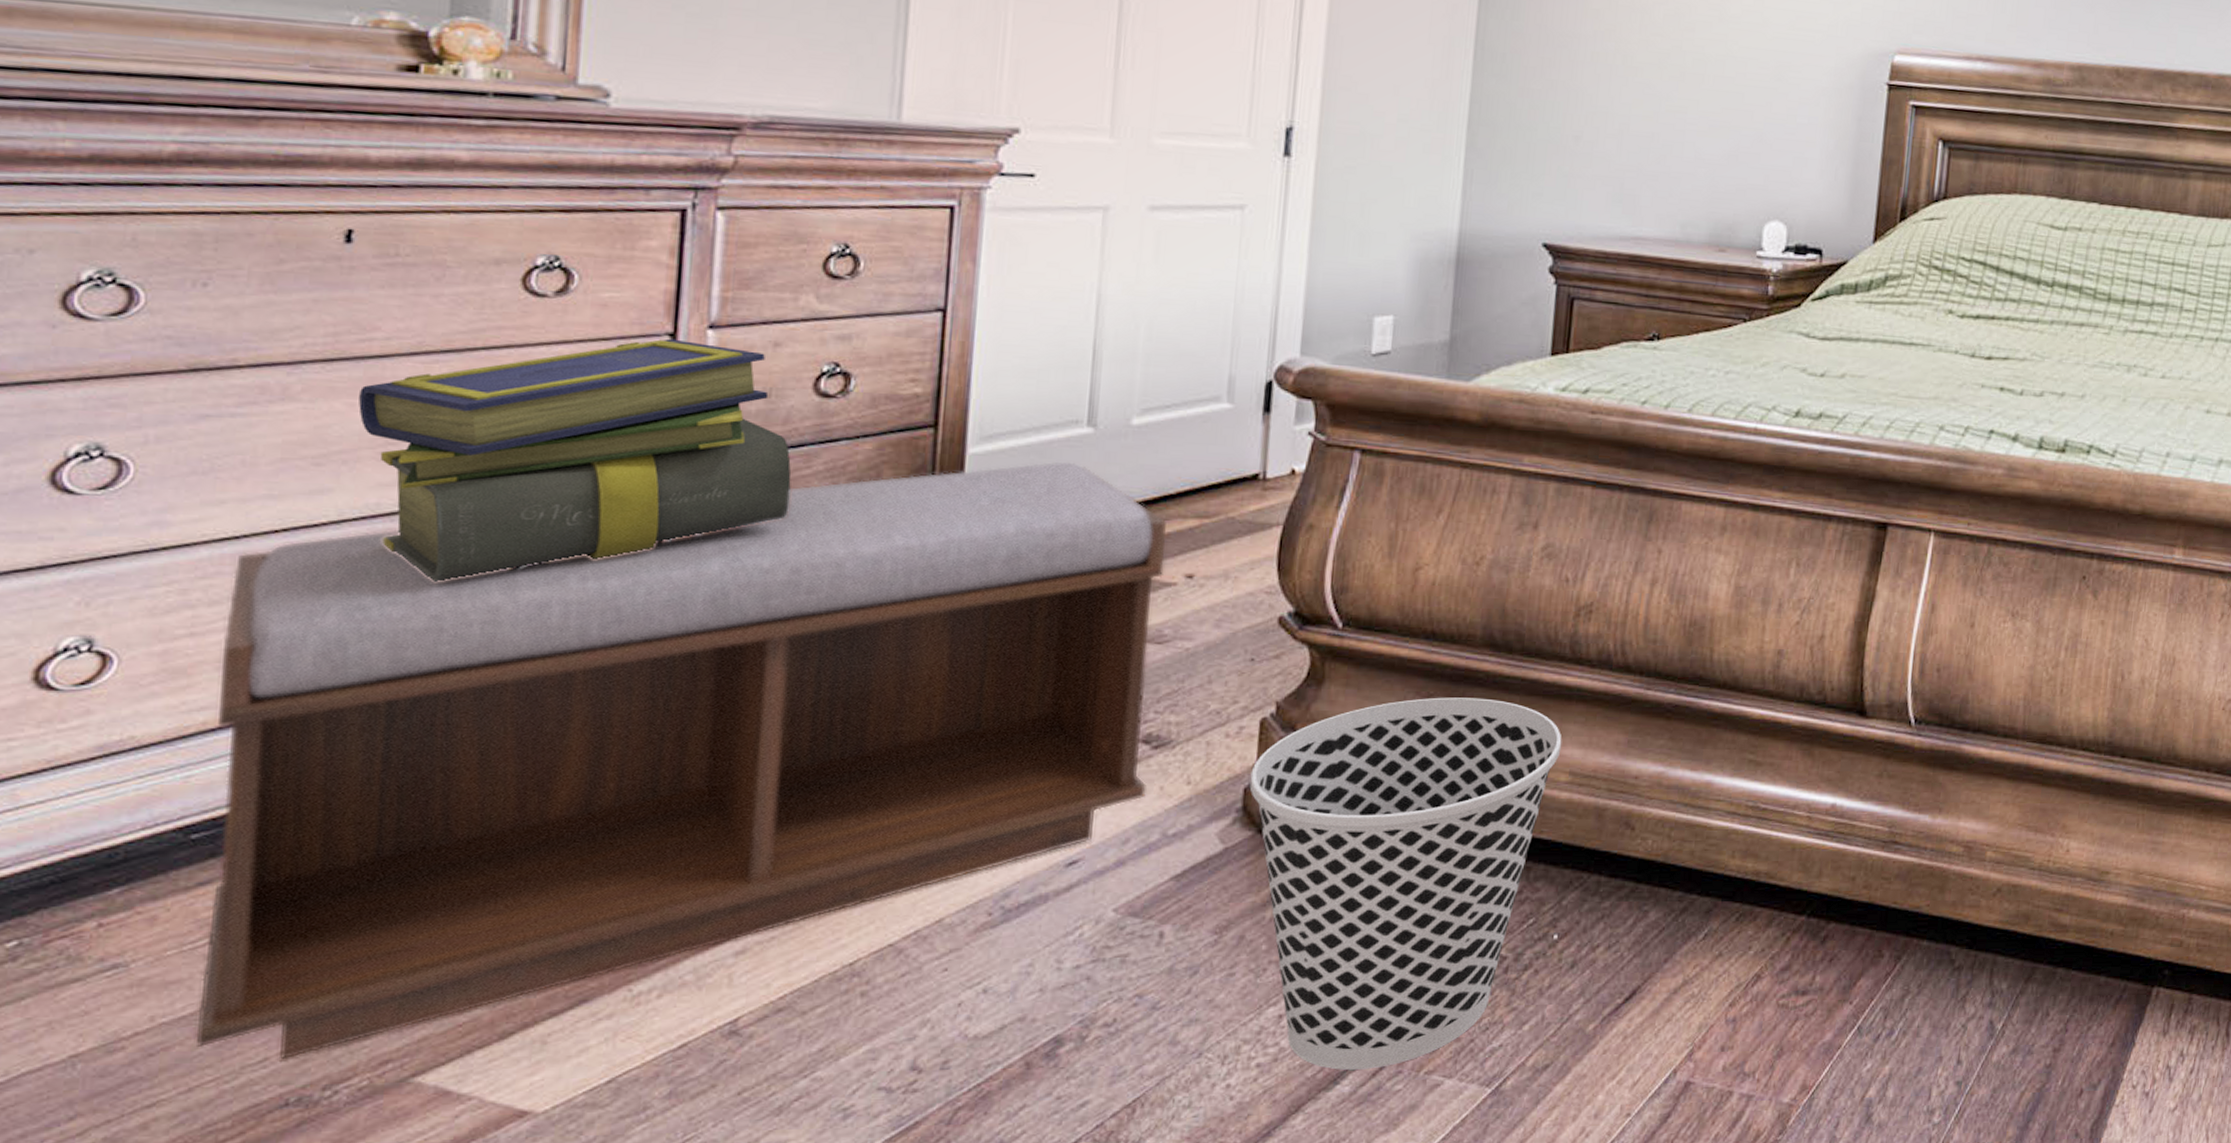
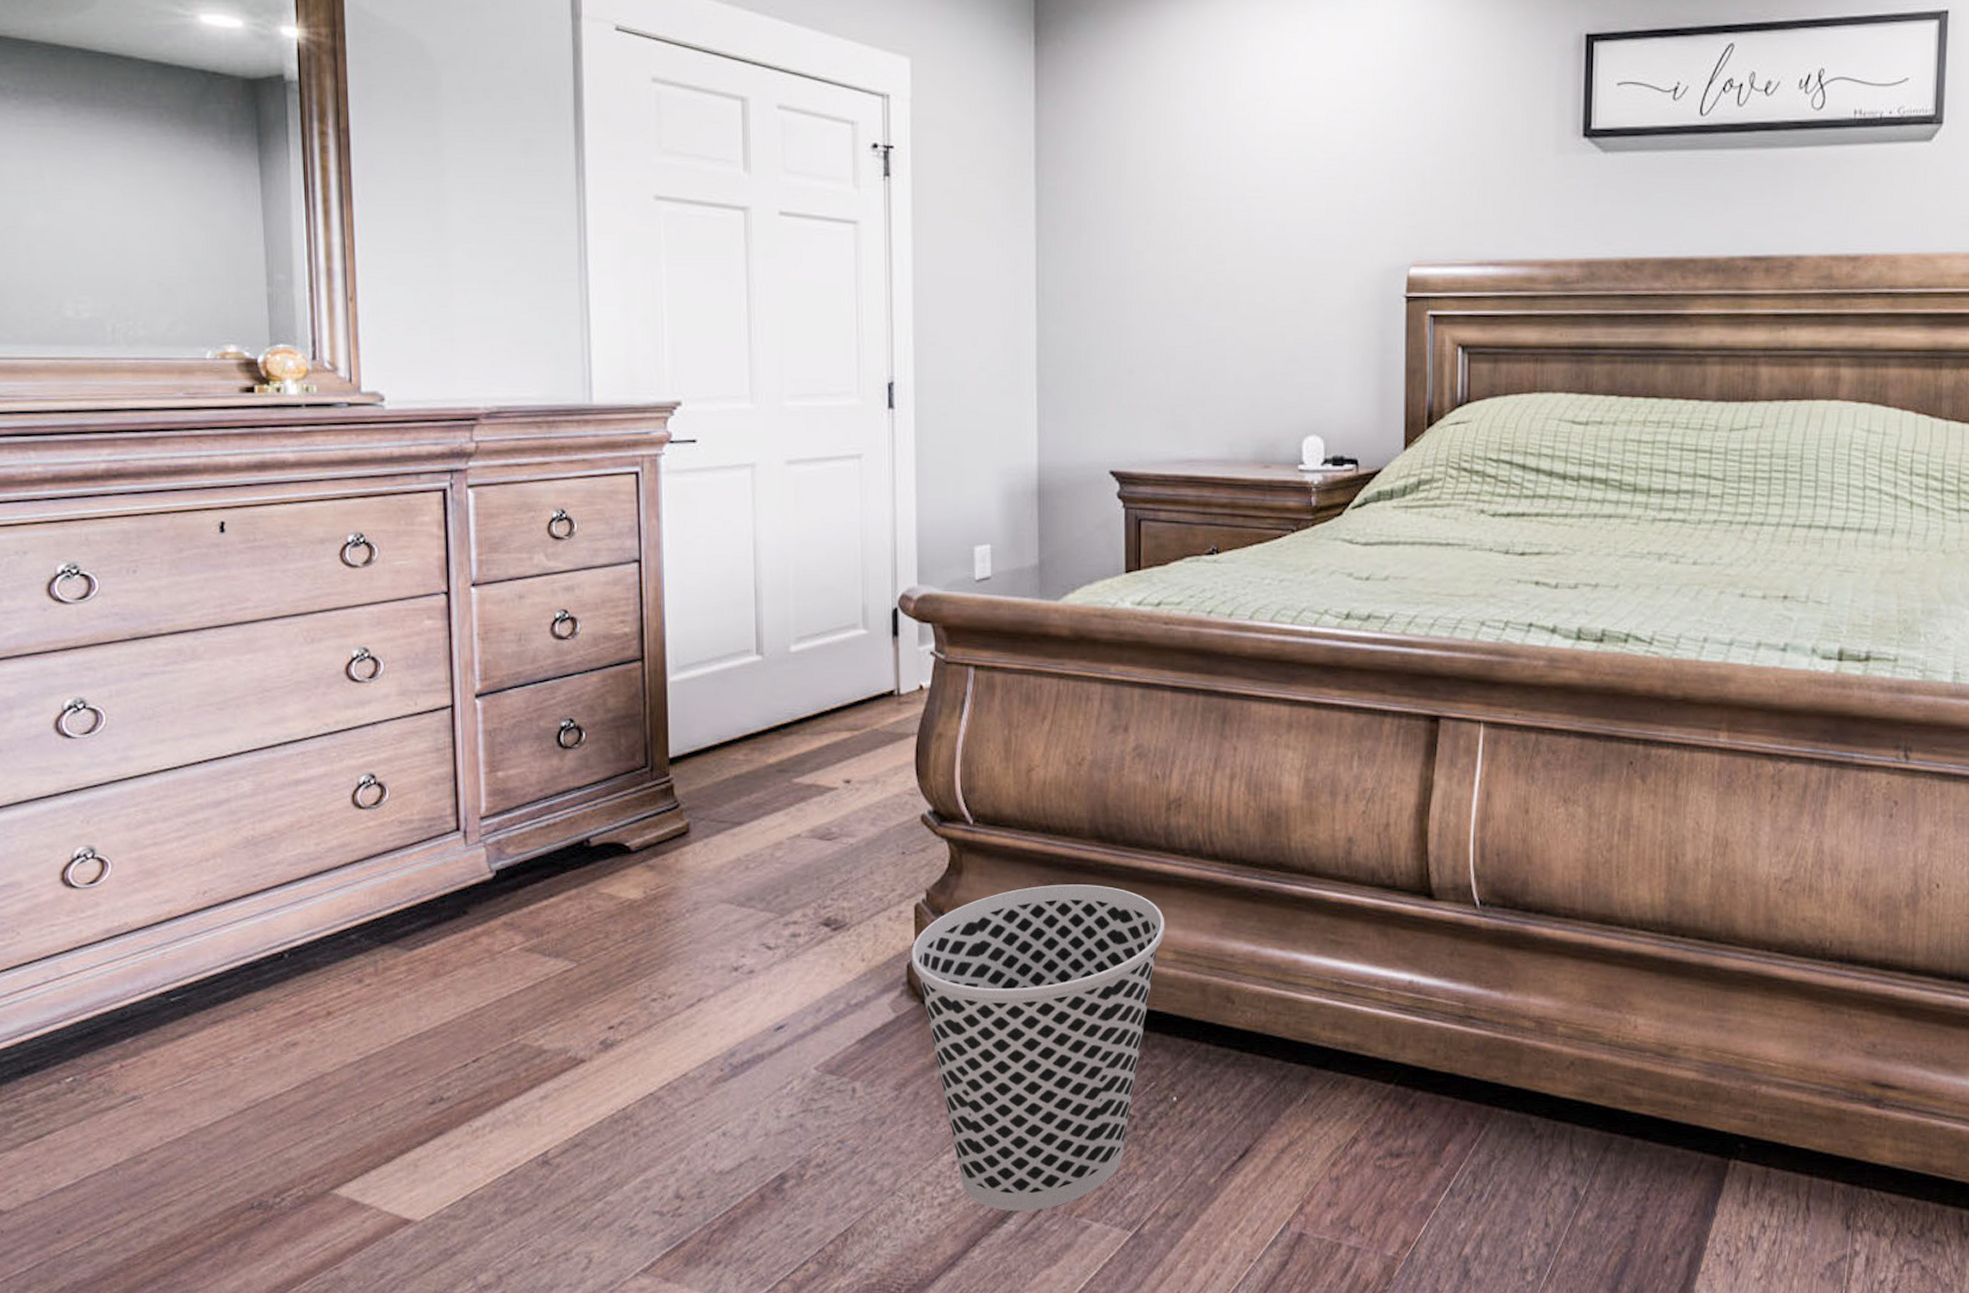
bench: present [195,461,1167,1060] -> none [174,685,831,1173]
stack of books: present [359,338,792,582] -> none [242,596,543,799]

